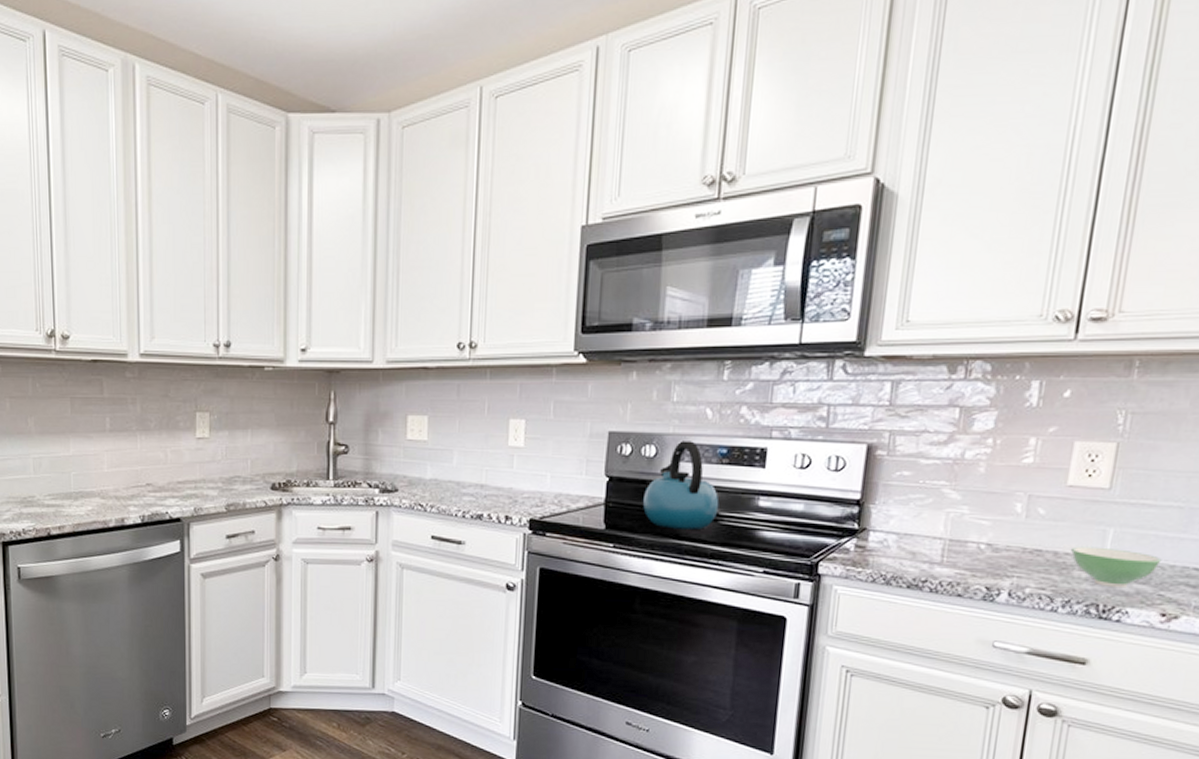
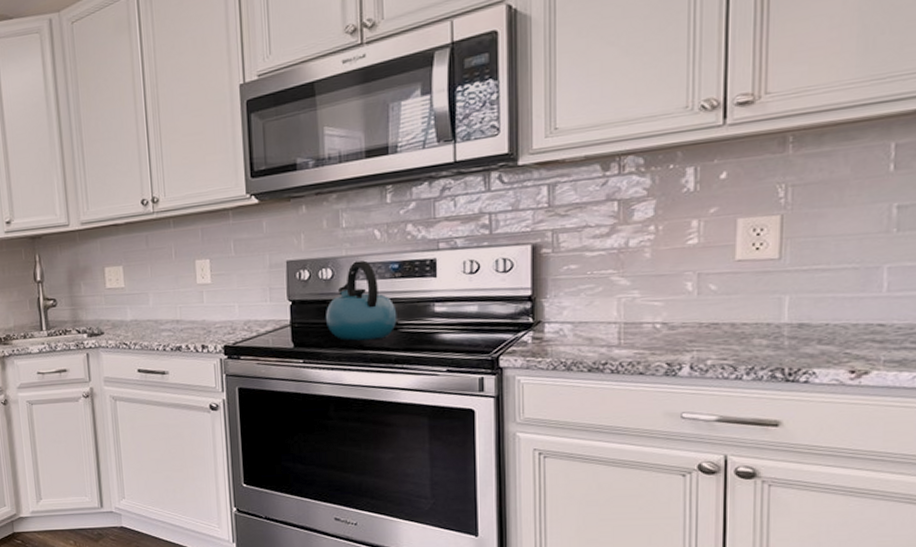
bowl: present [1070,546,1162,589] -> none [747,314,843,352]

